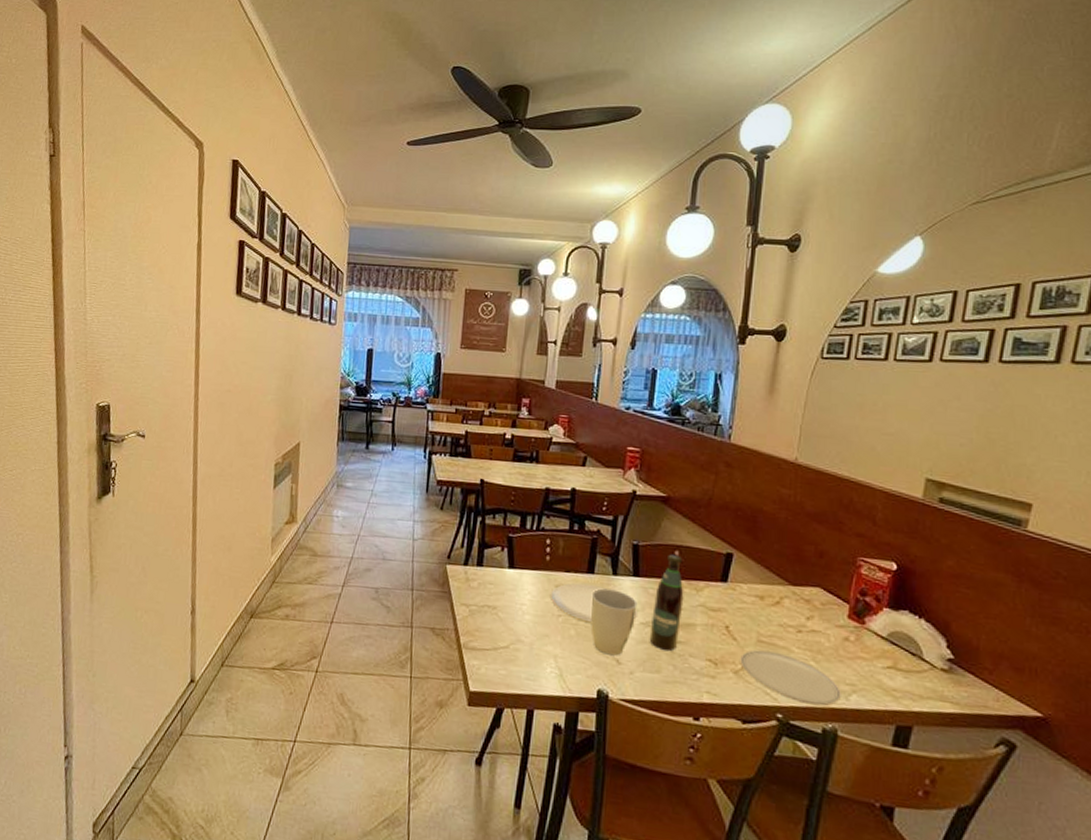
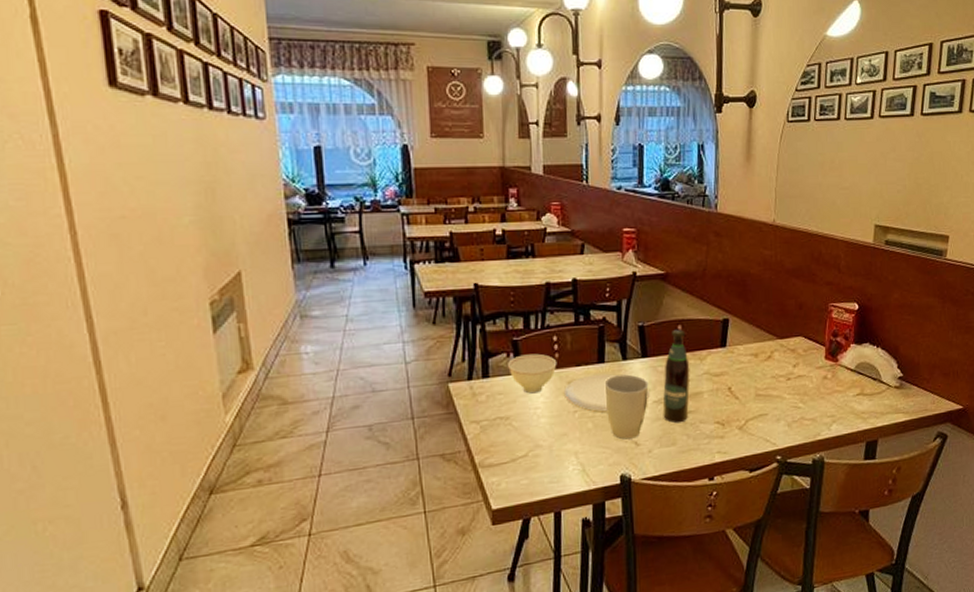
bowl: none [501,551,548,590] -> present [508,353,557,394]
plate: present [740,649,841,706] -> none [743,401,824,442]

